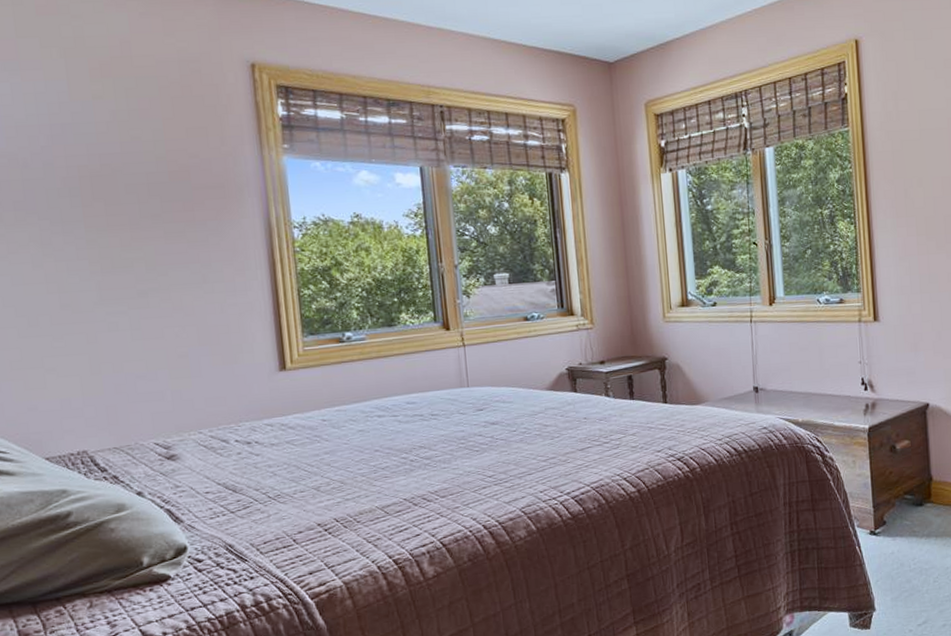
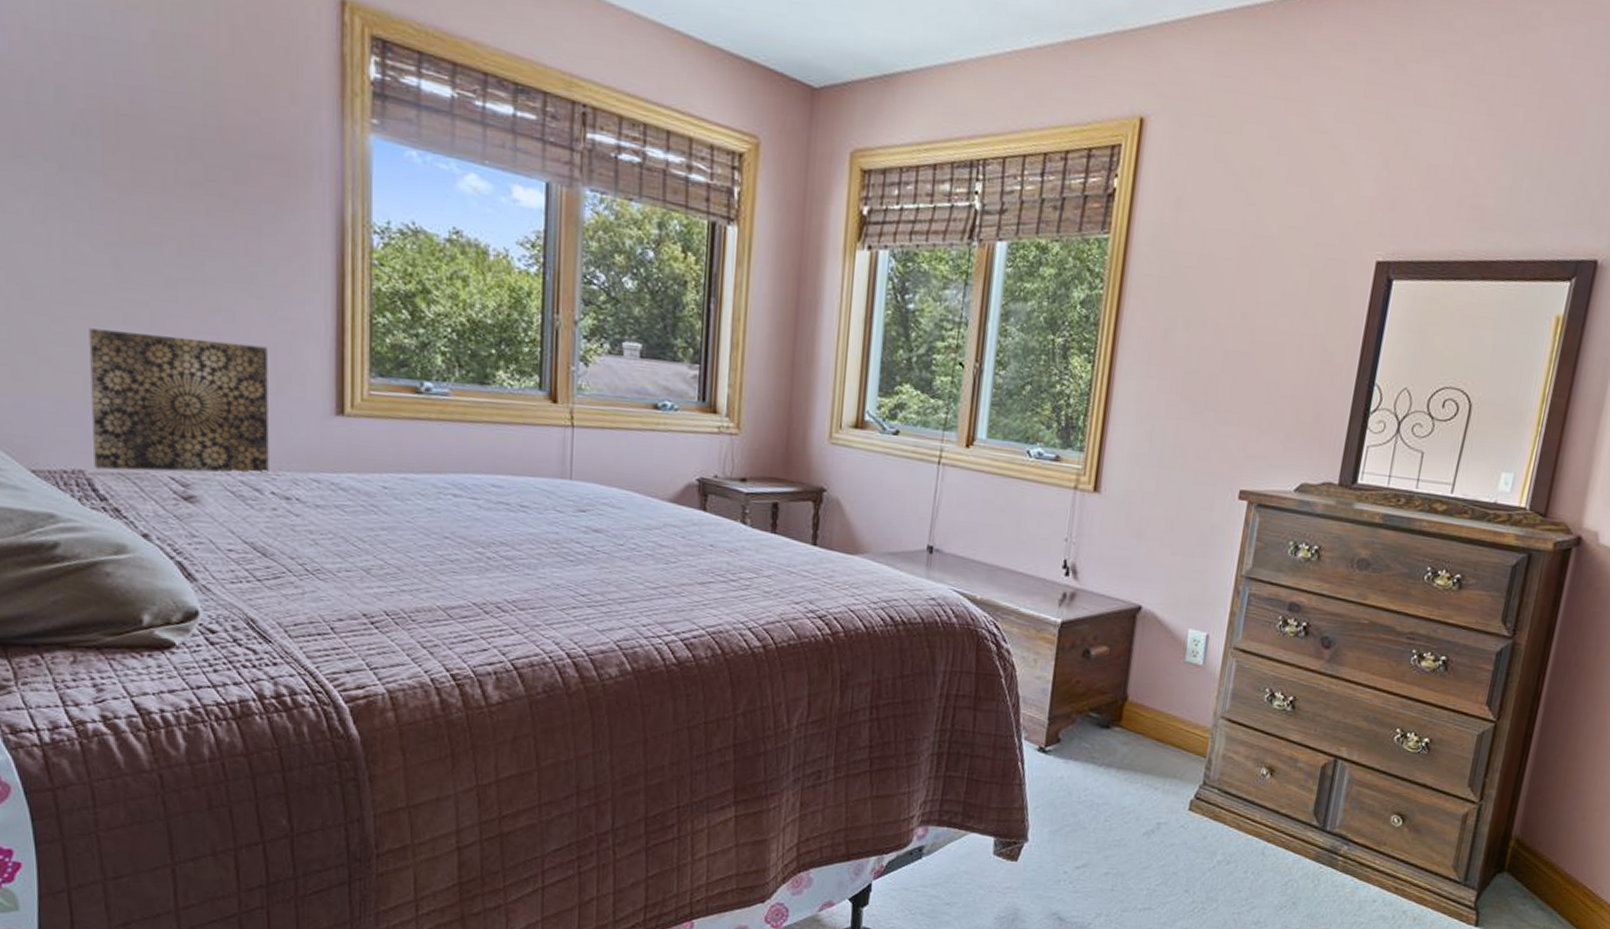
wall art: none [82,328,232,448] -> present [89,328,269,474]

